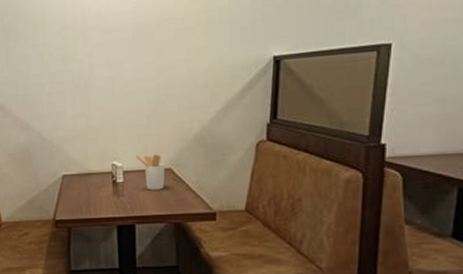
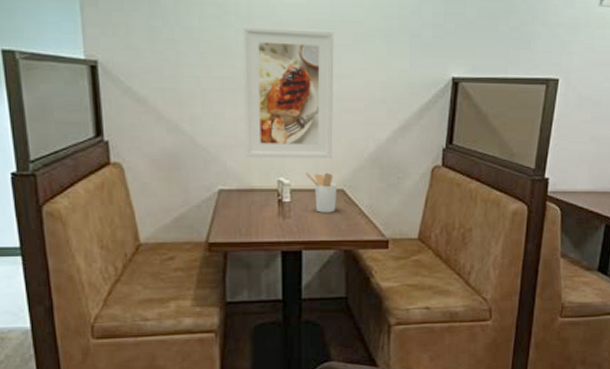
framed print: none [78,29,160,147] -> present [243,25,334,159]

